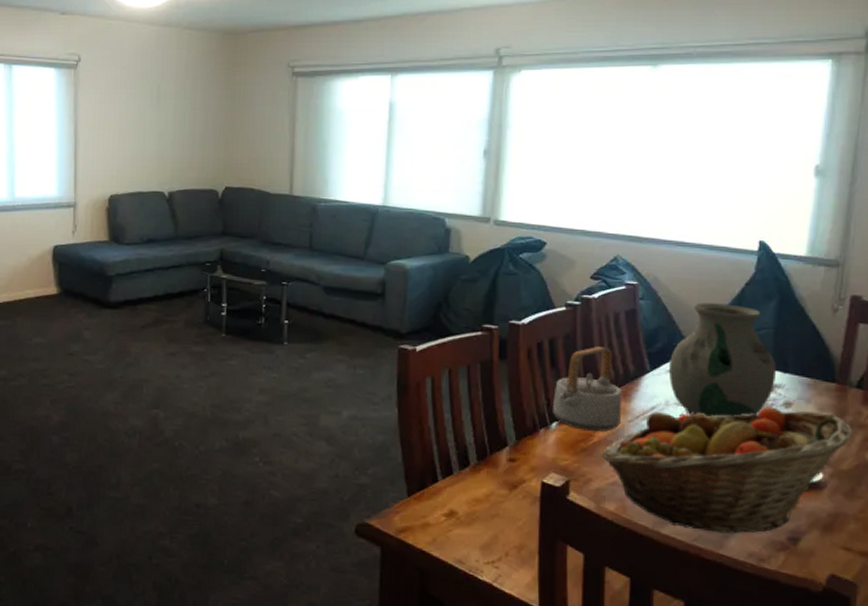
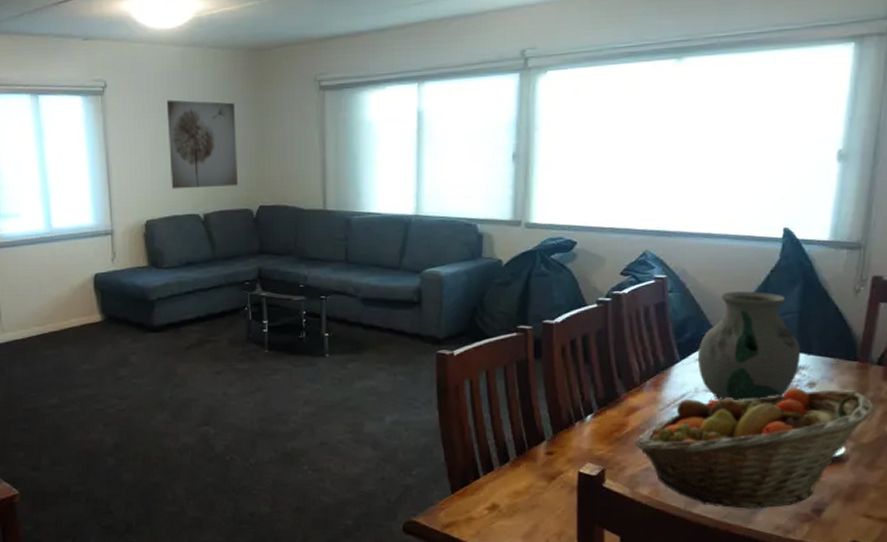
wall art: none [138,77,207,166] -> present [166,99,238,189]
teapot: present [553,347,623,432] -> none [587,340,654,421]

